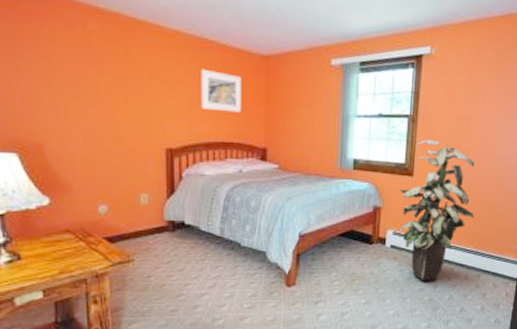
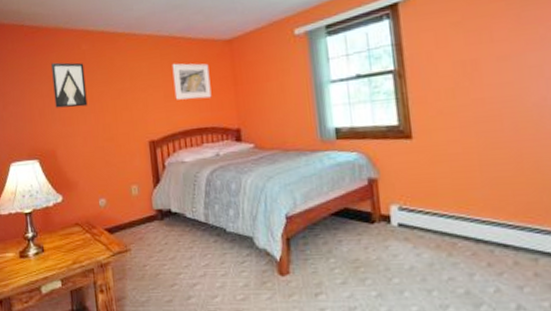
wall art: none [42,37,91,99] -> present [51,62,88,108]
indoor plant: present [399,139,475,281] -> none [397,93,511,268]

